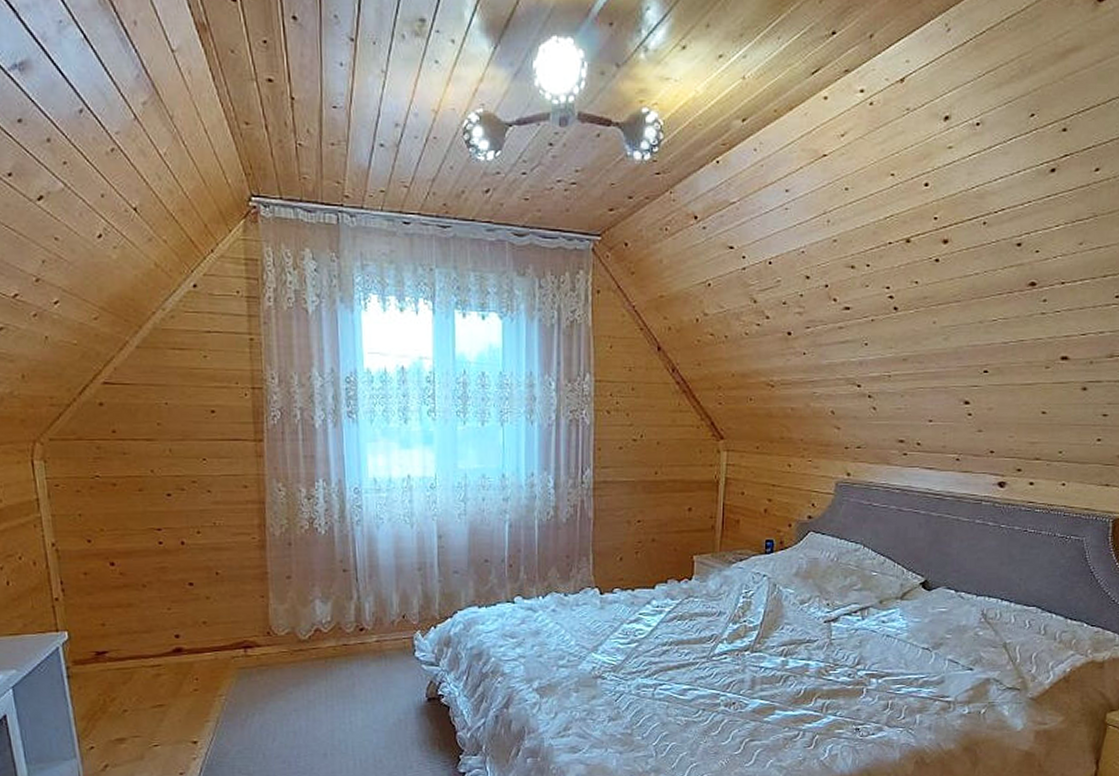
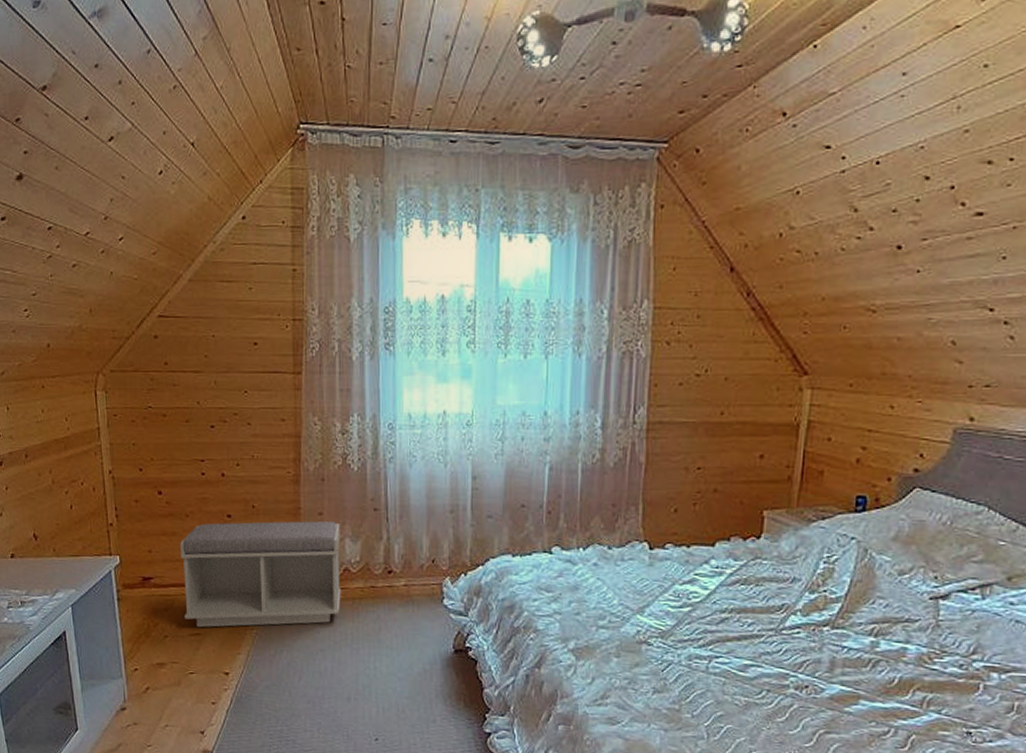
bench: none [137,583,313,699] -> present [180,520,341,628]

